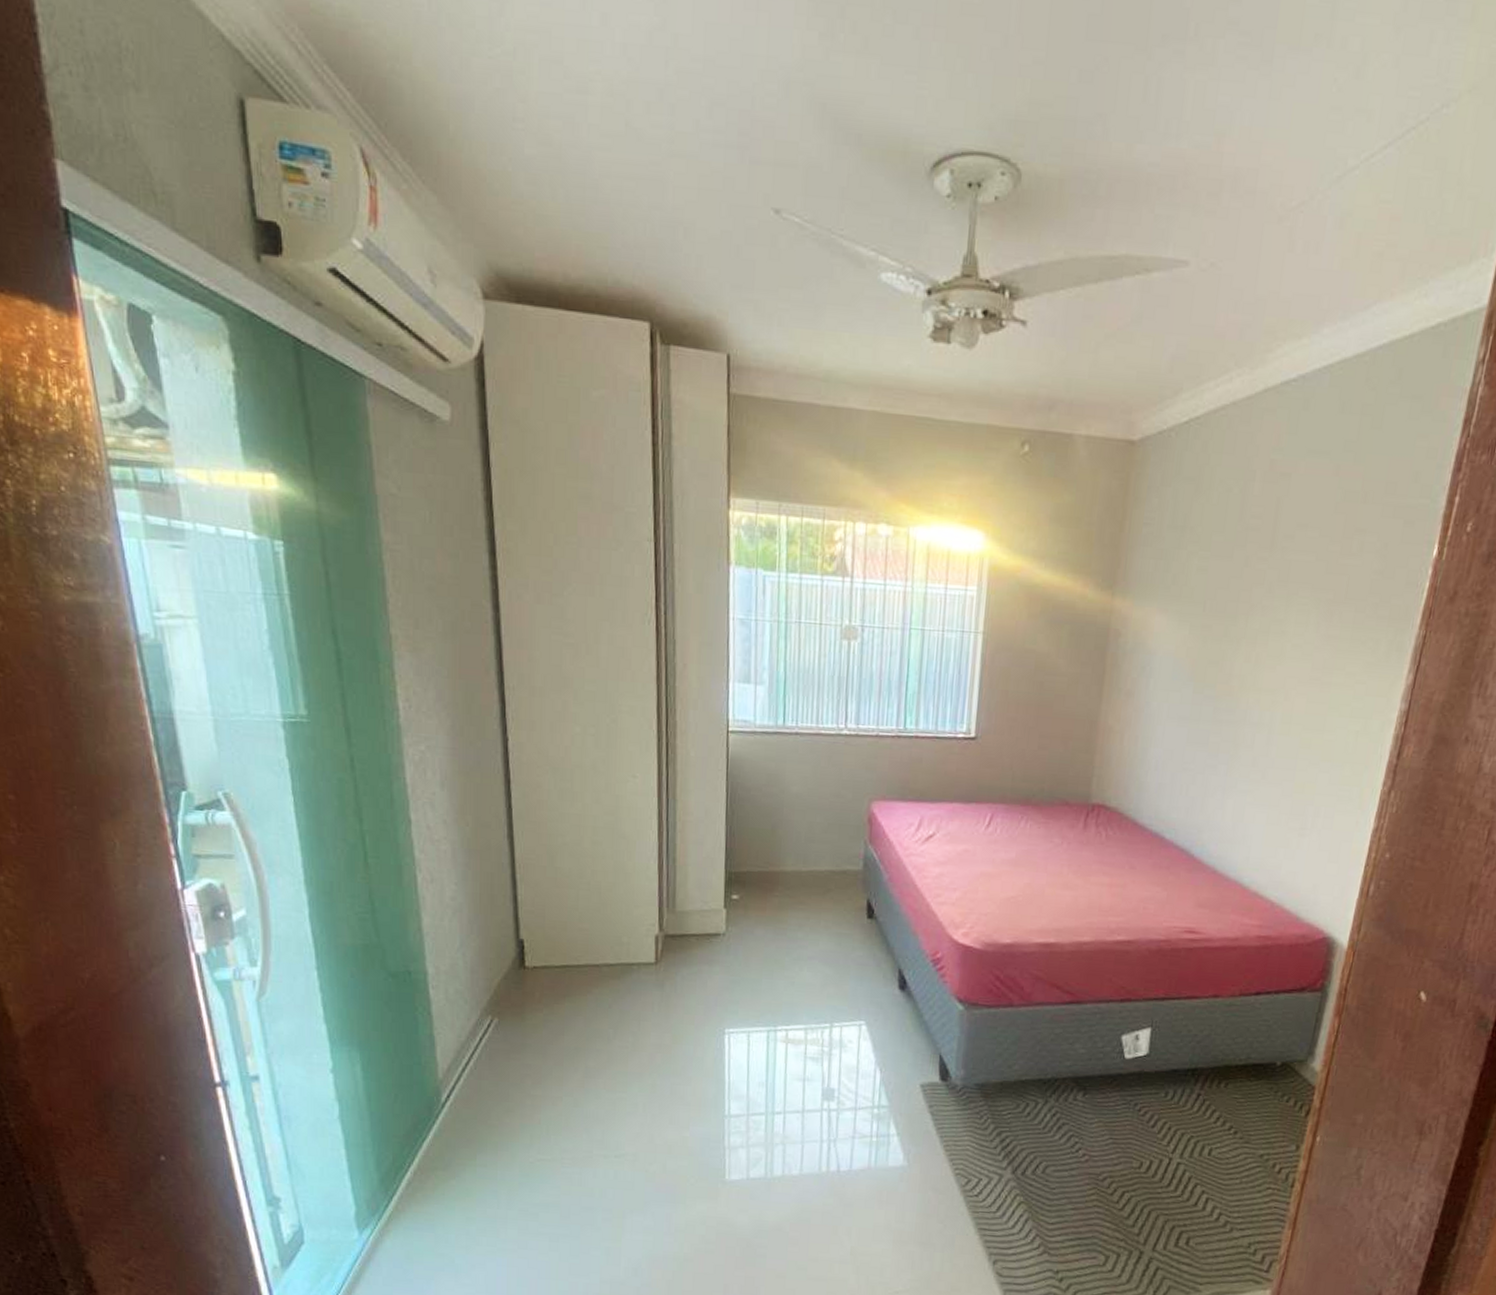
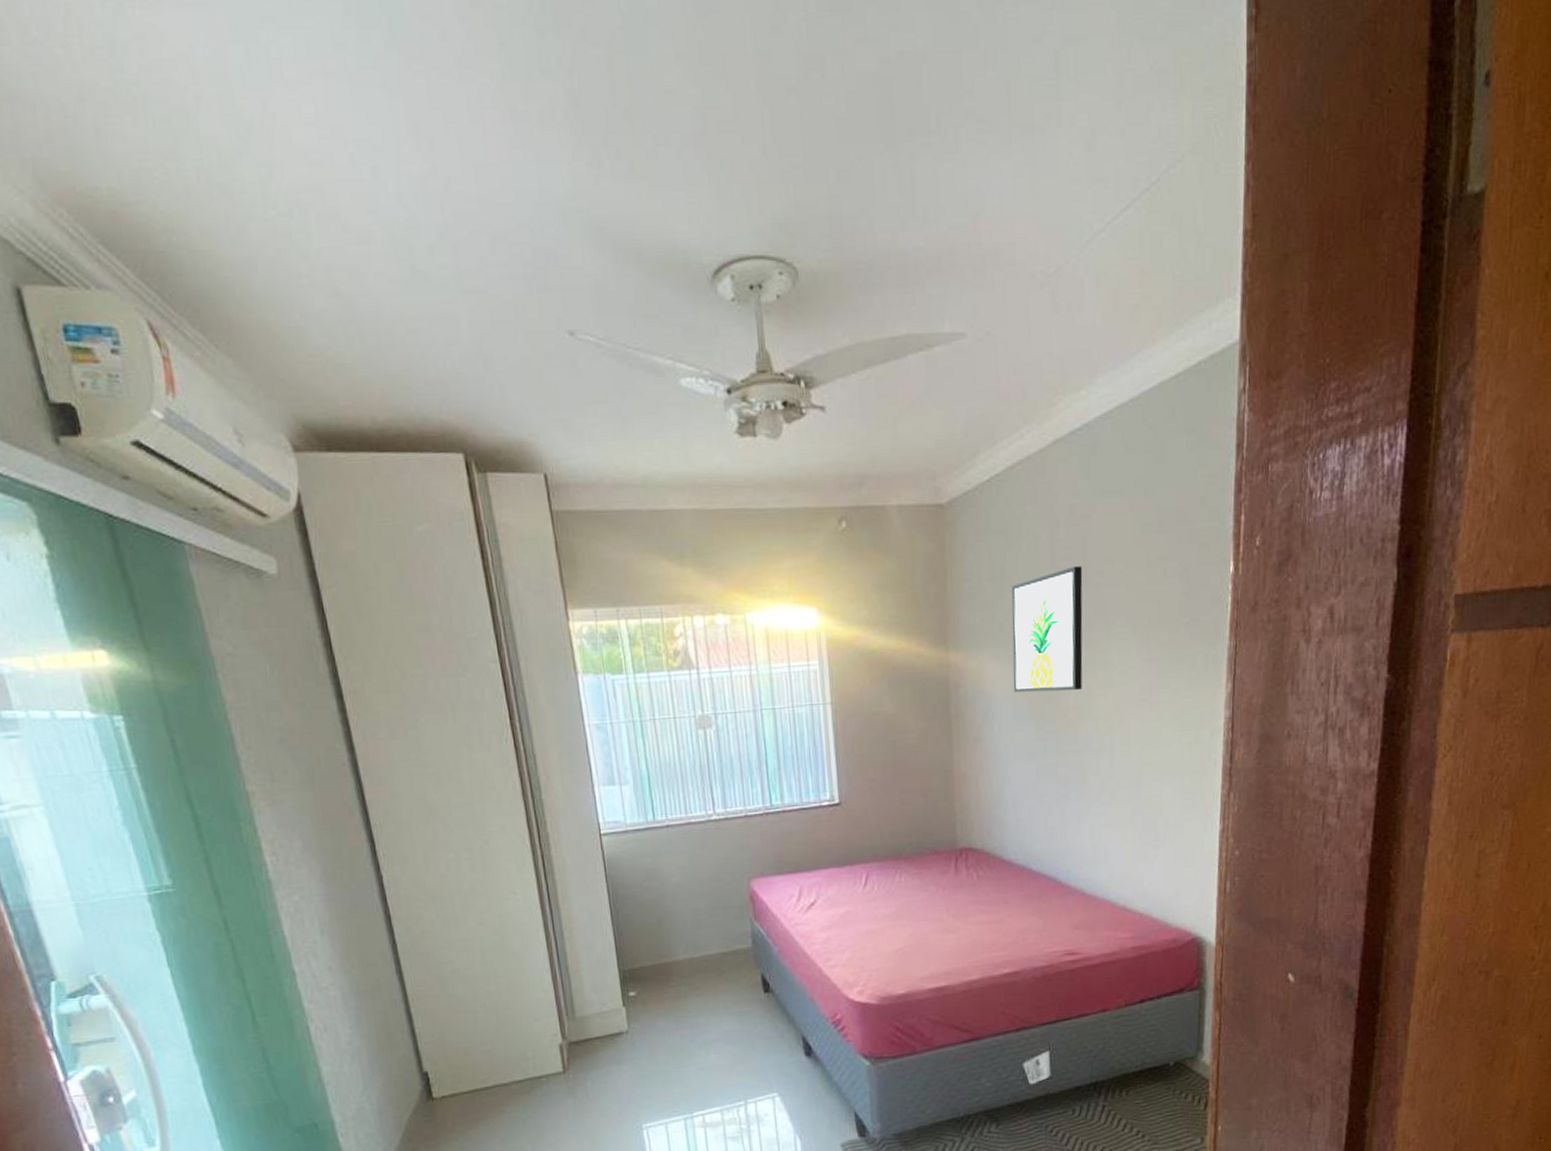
wall art: none [1176,526,1273,657] -> present [1011,566,1083,693]

